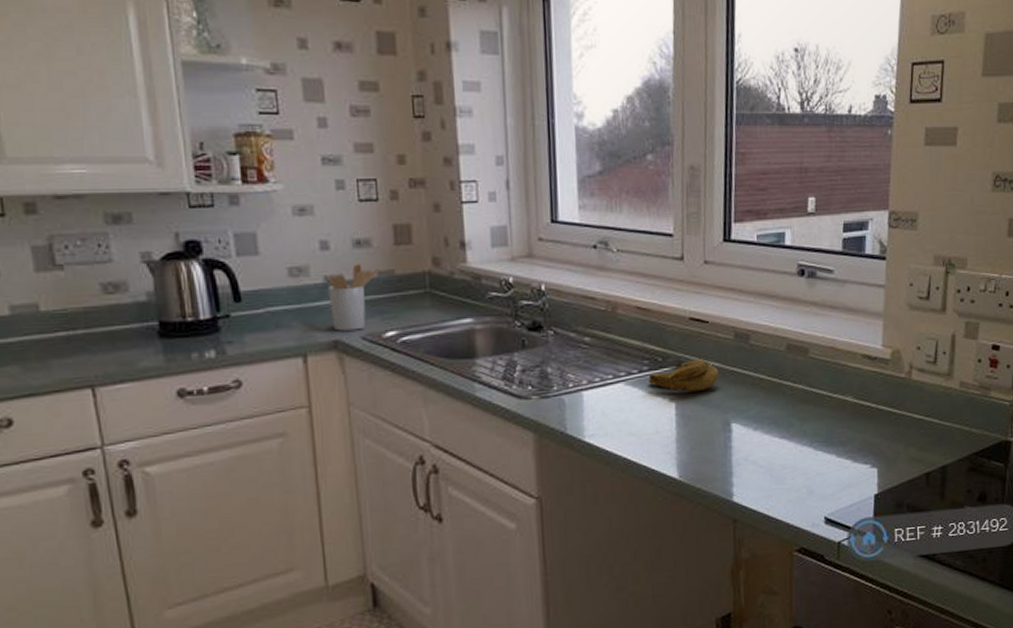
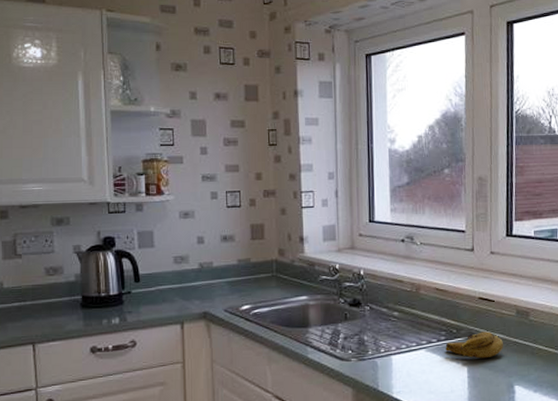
utensil holder: present [328,264,380,331] -> none [201,254,239,305]

